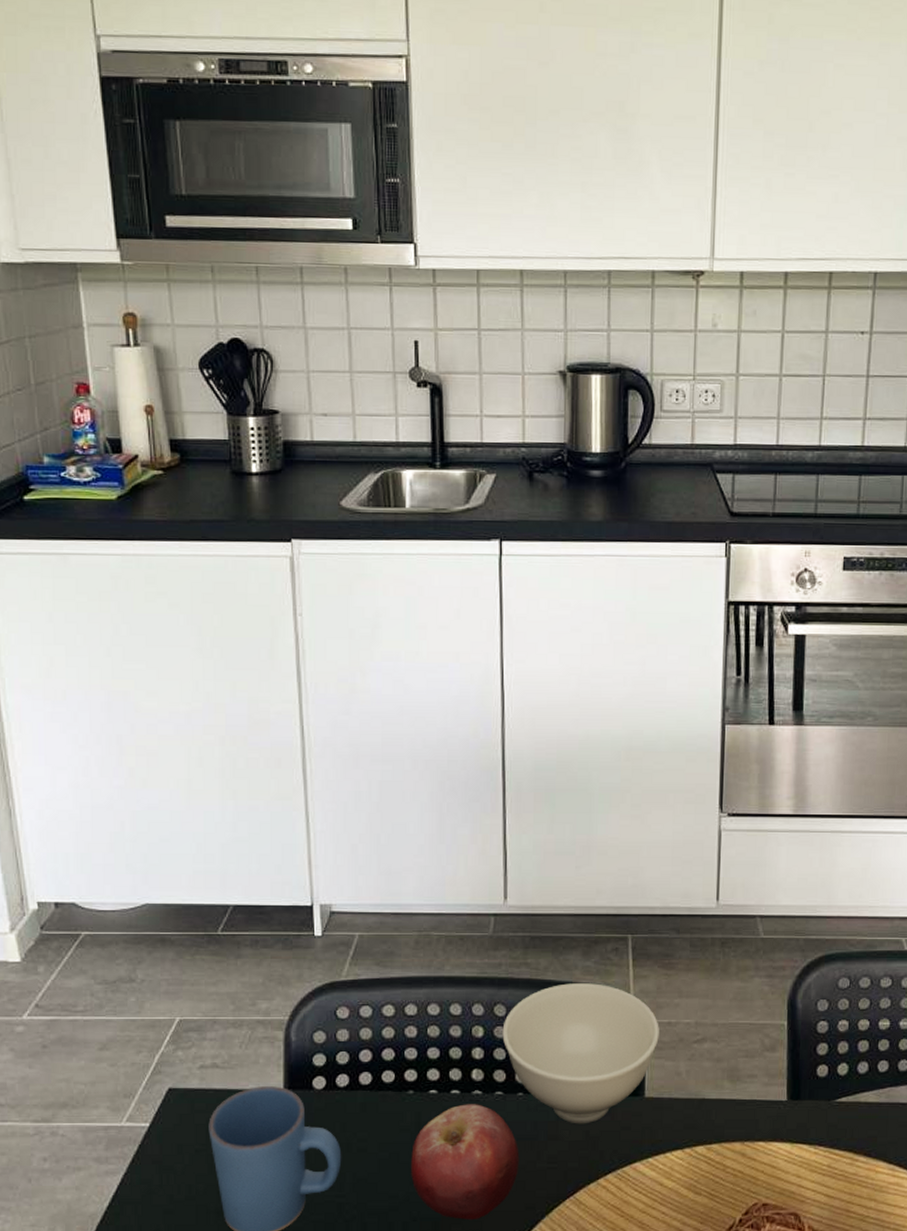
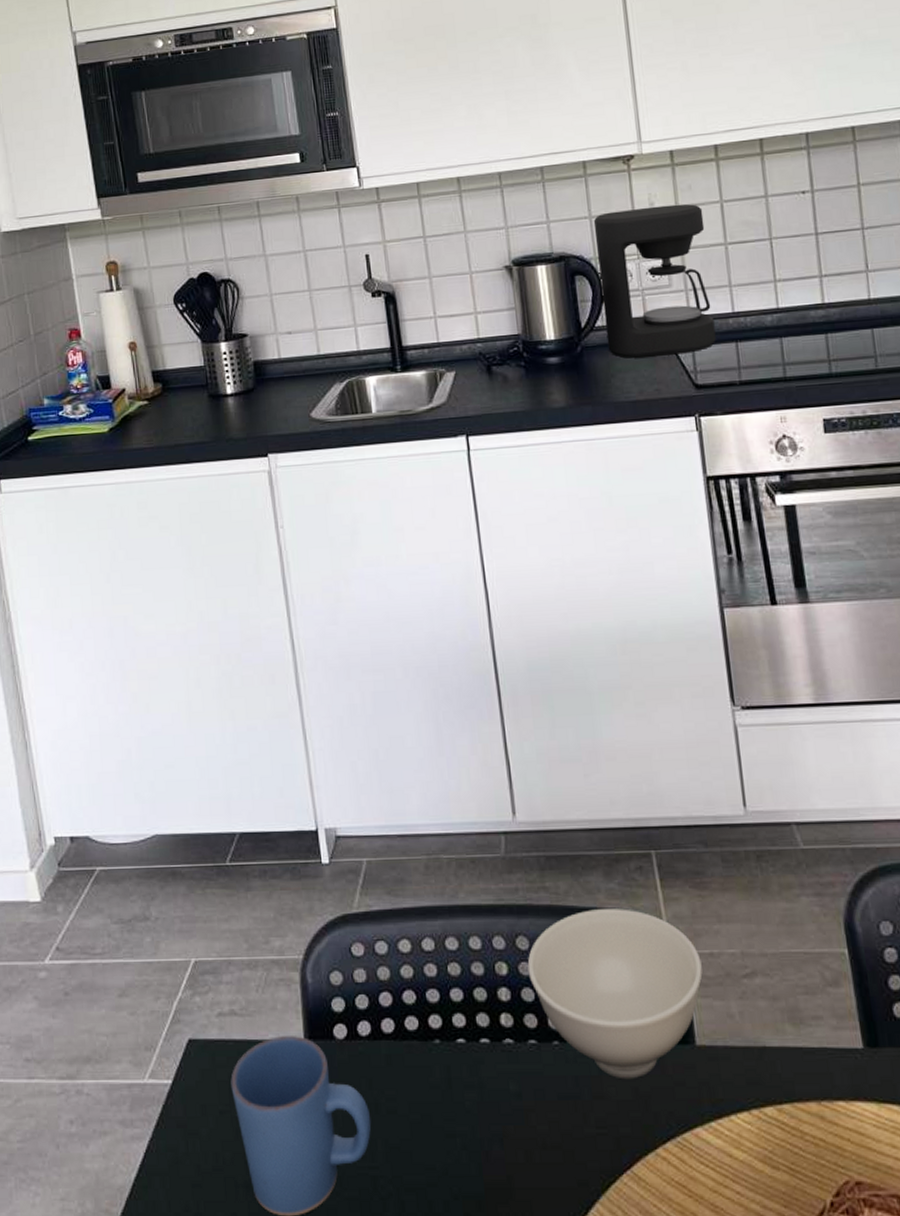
fruit: present [411,1104,520,1220] -> none [444,1055,565,1198]
coffee maker: none [652,327,764,481] -> present [593,204,716,358]

